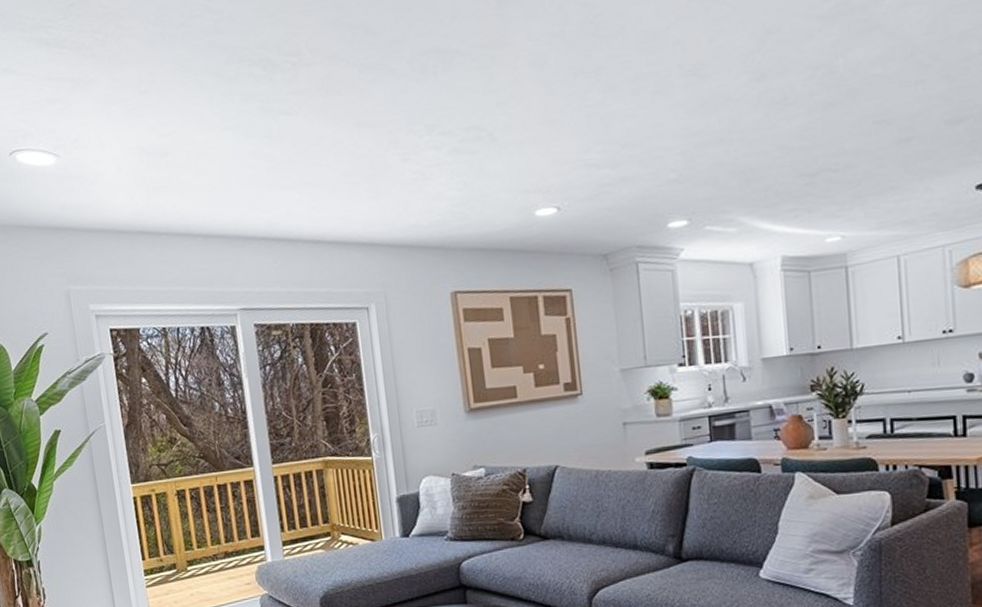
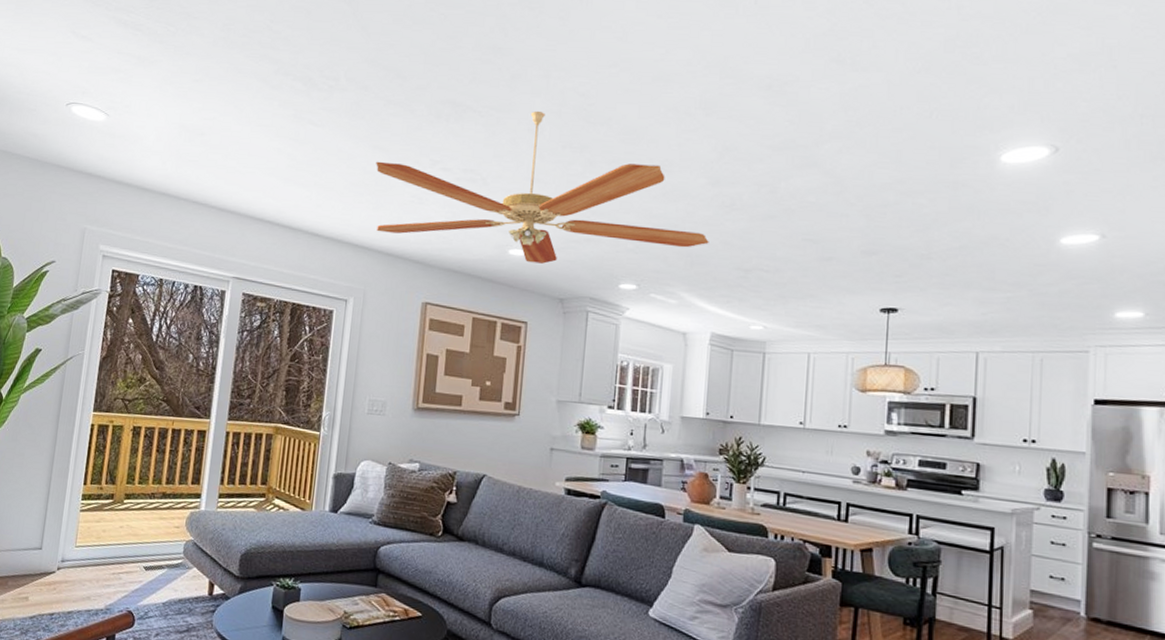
ceiling fan: none [365,36,763,223] -> present [376,110,709,264]

